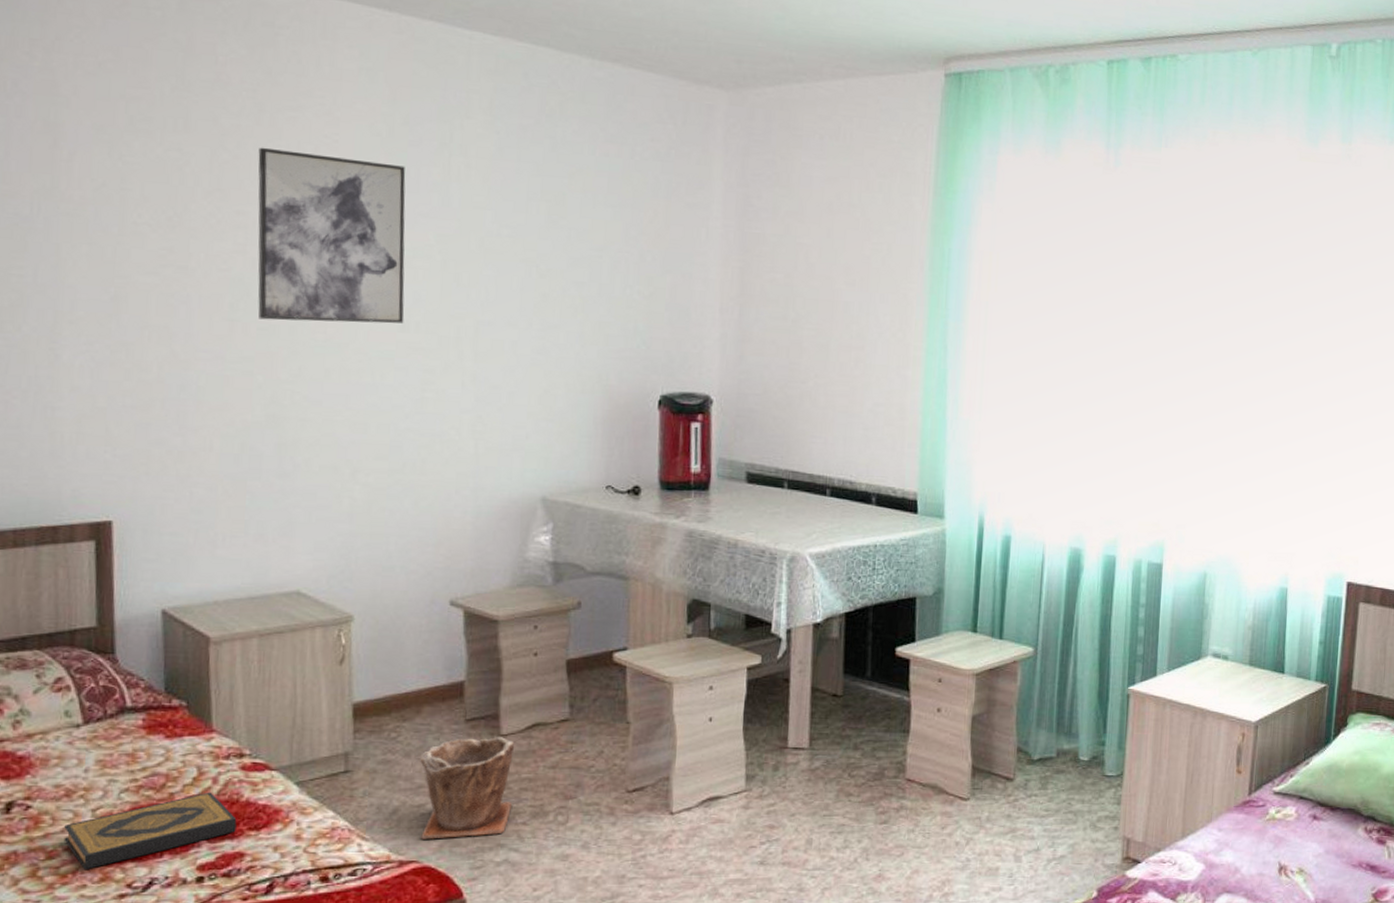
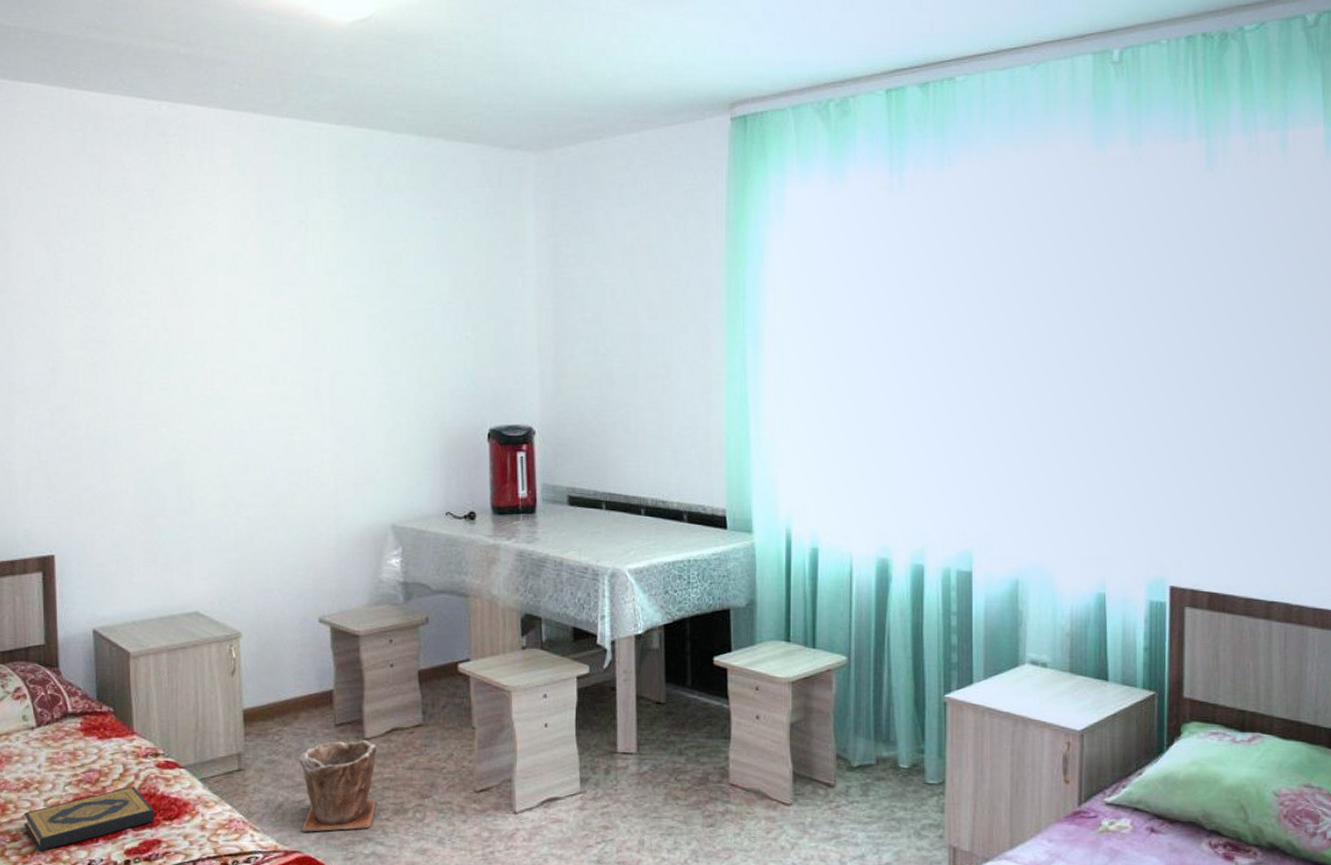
wall art: present [258,147,406,324] -> none [156,236,274,381]

